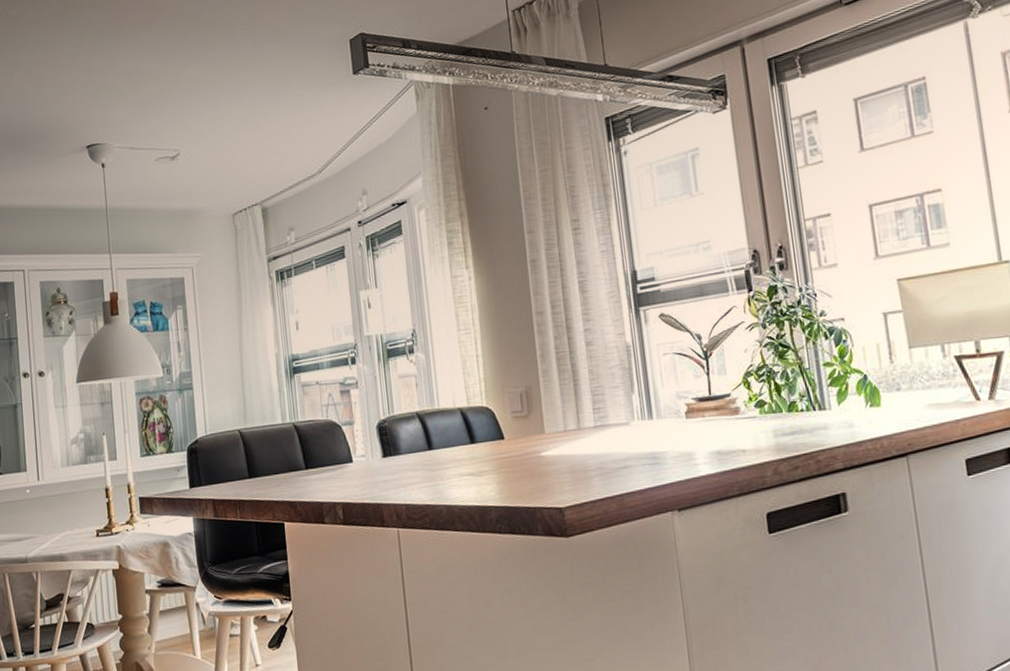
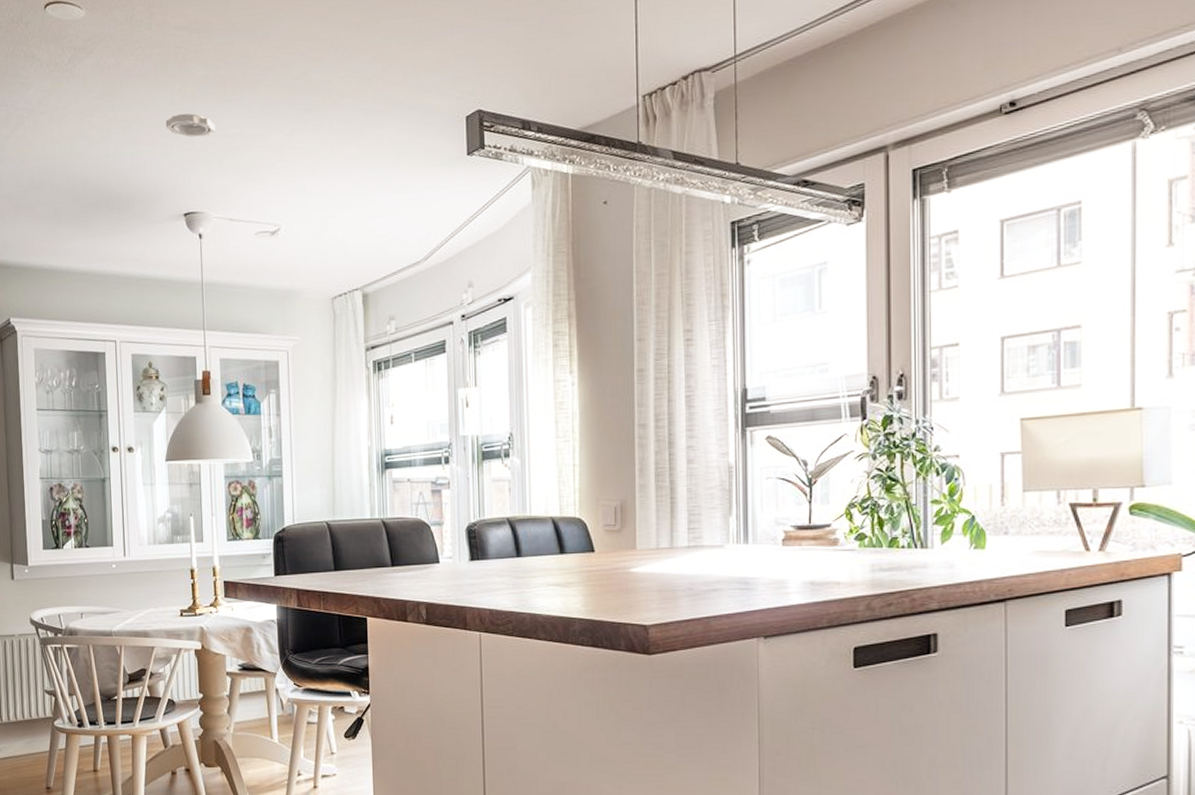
smoke detector: none [66,54,114,76] -> present [165,113,215,138]

